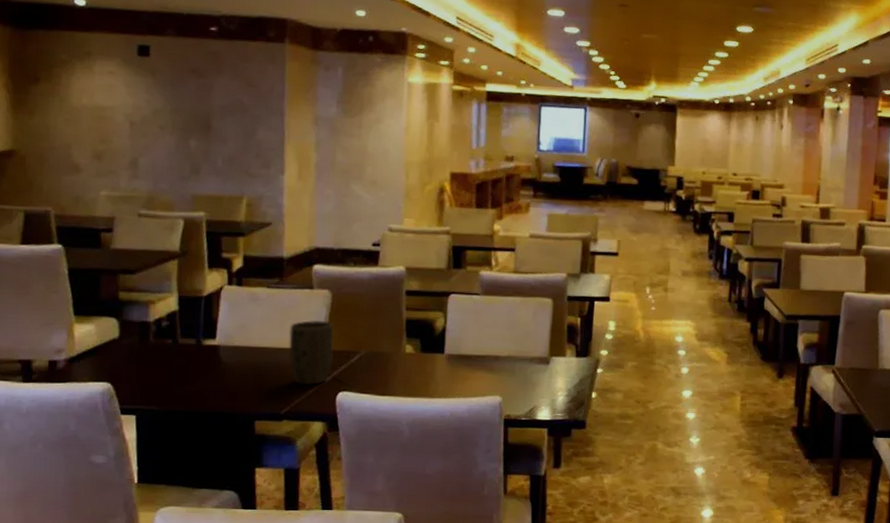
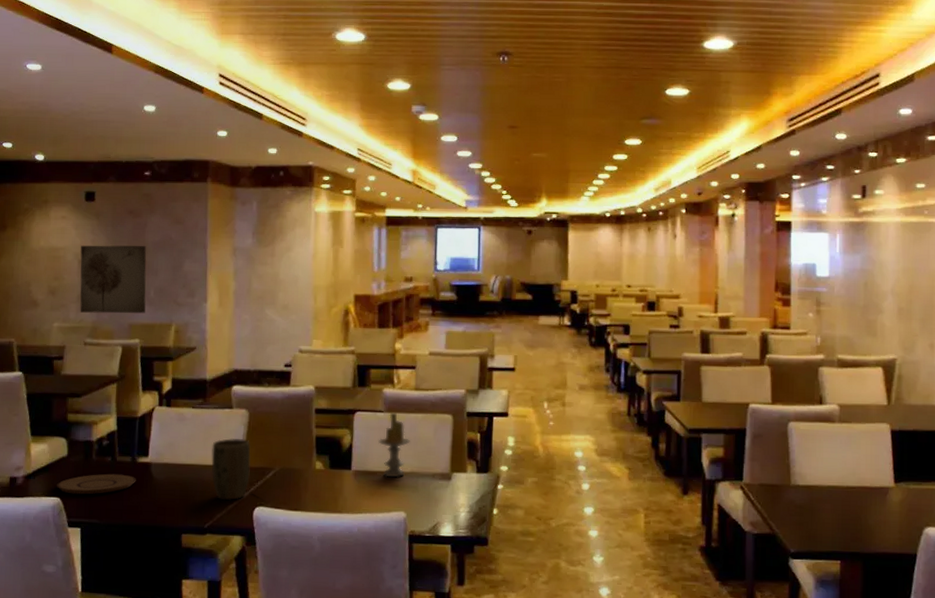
plate: none [106,357,202,380] -> present [56,473,136,495]
wall art: none [132,106,213,184] -> present [80,245,146,314]
candle: none [473,294,508,362] -> present [378,411,410,478]

